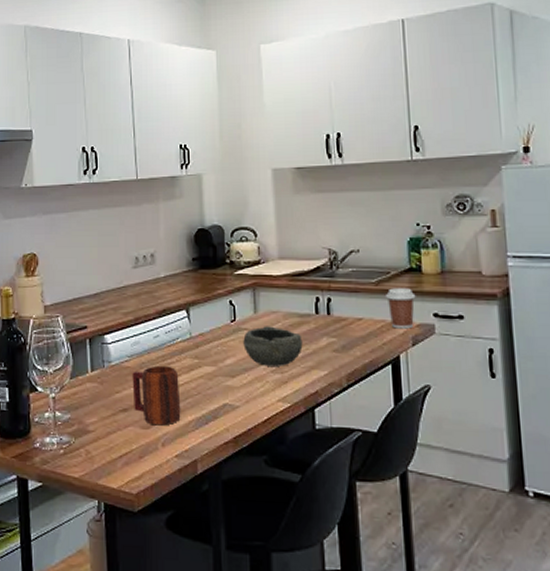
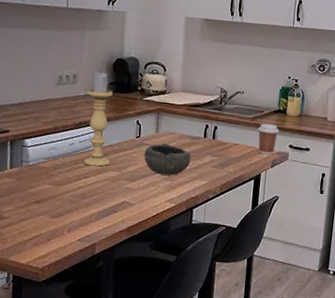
mug: present [132,365,181,426] -> none [46,168,88,216]
candle holder: none [168,245,204,362] -> present [83,70,113,167]

